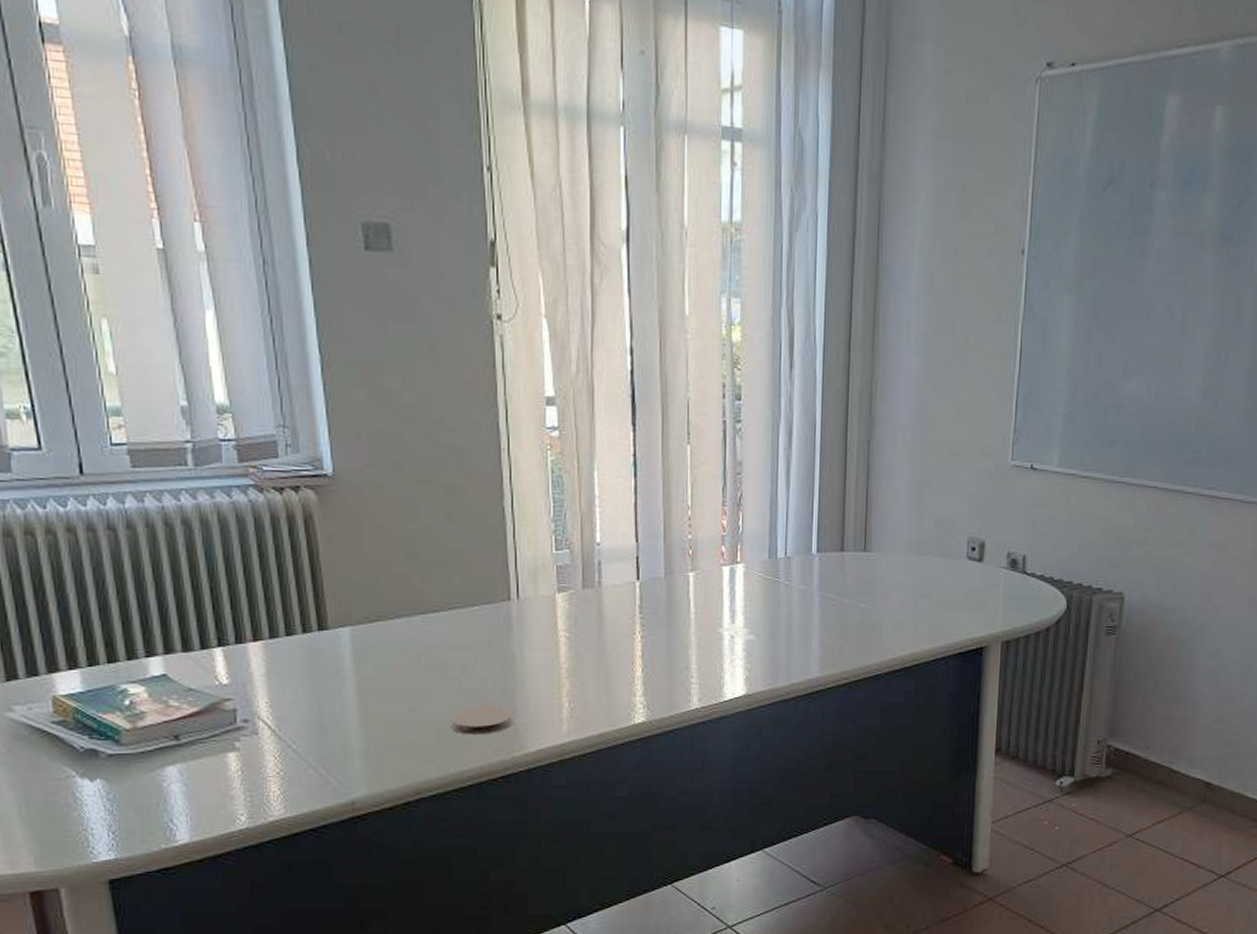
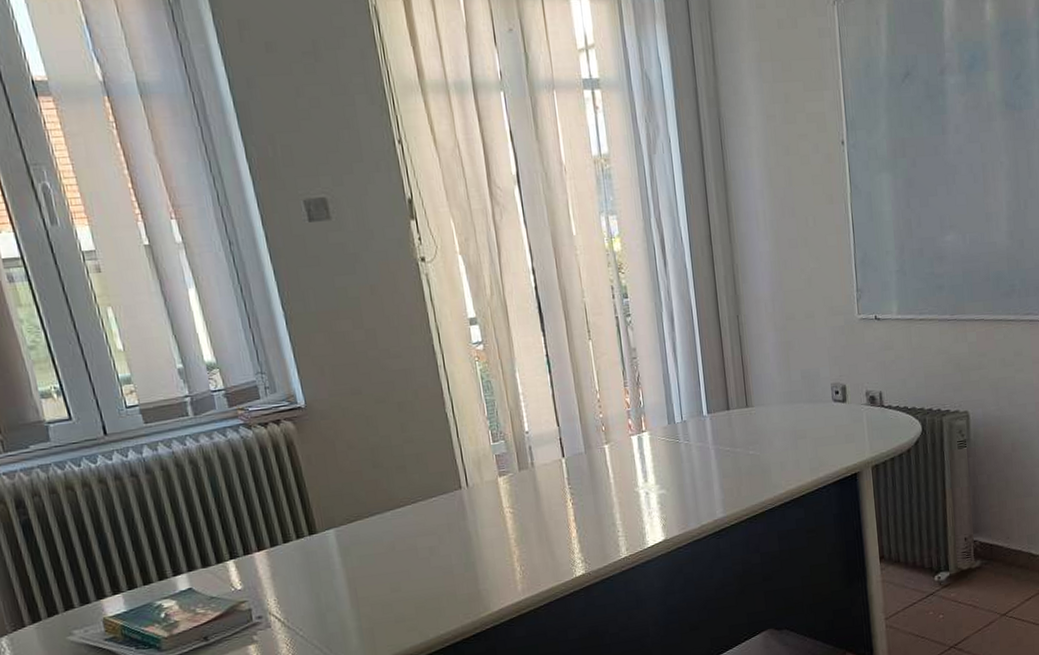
coaster: present [450,706,513,735] -> none [425,577,477,605]

